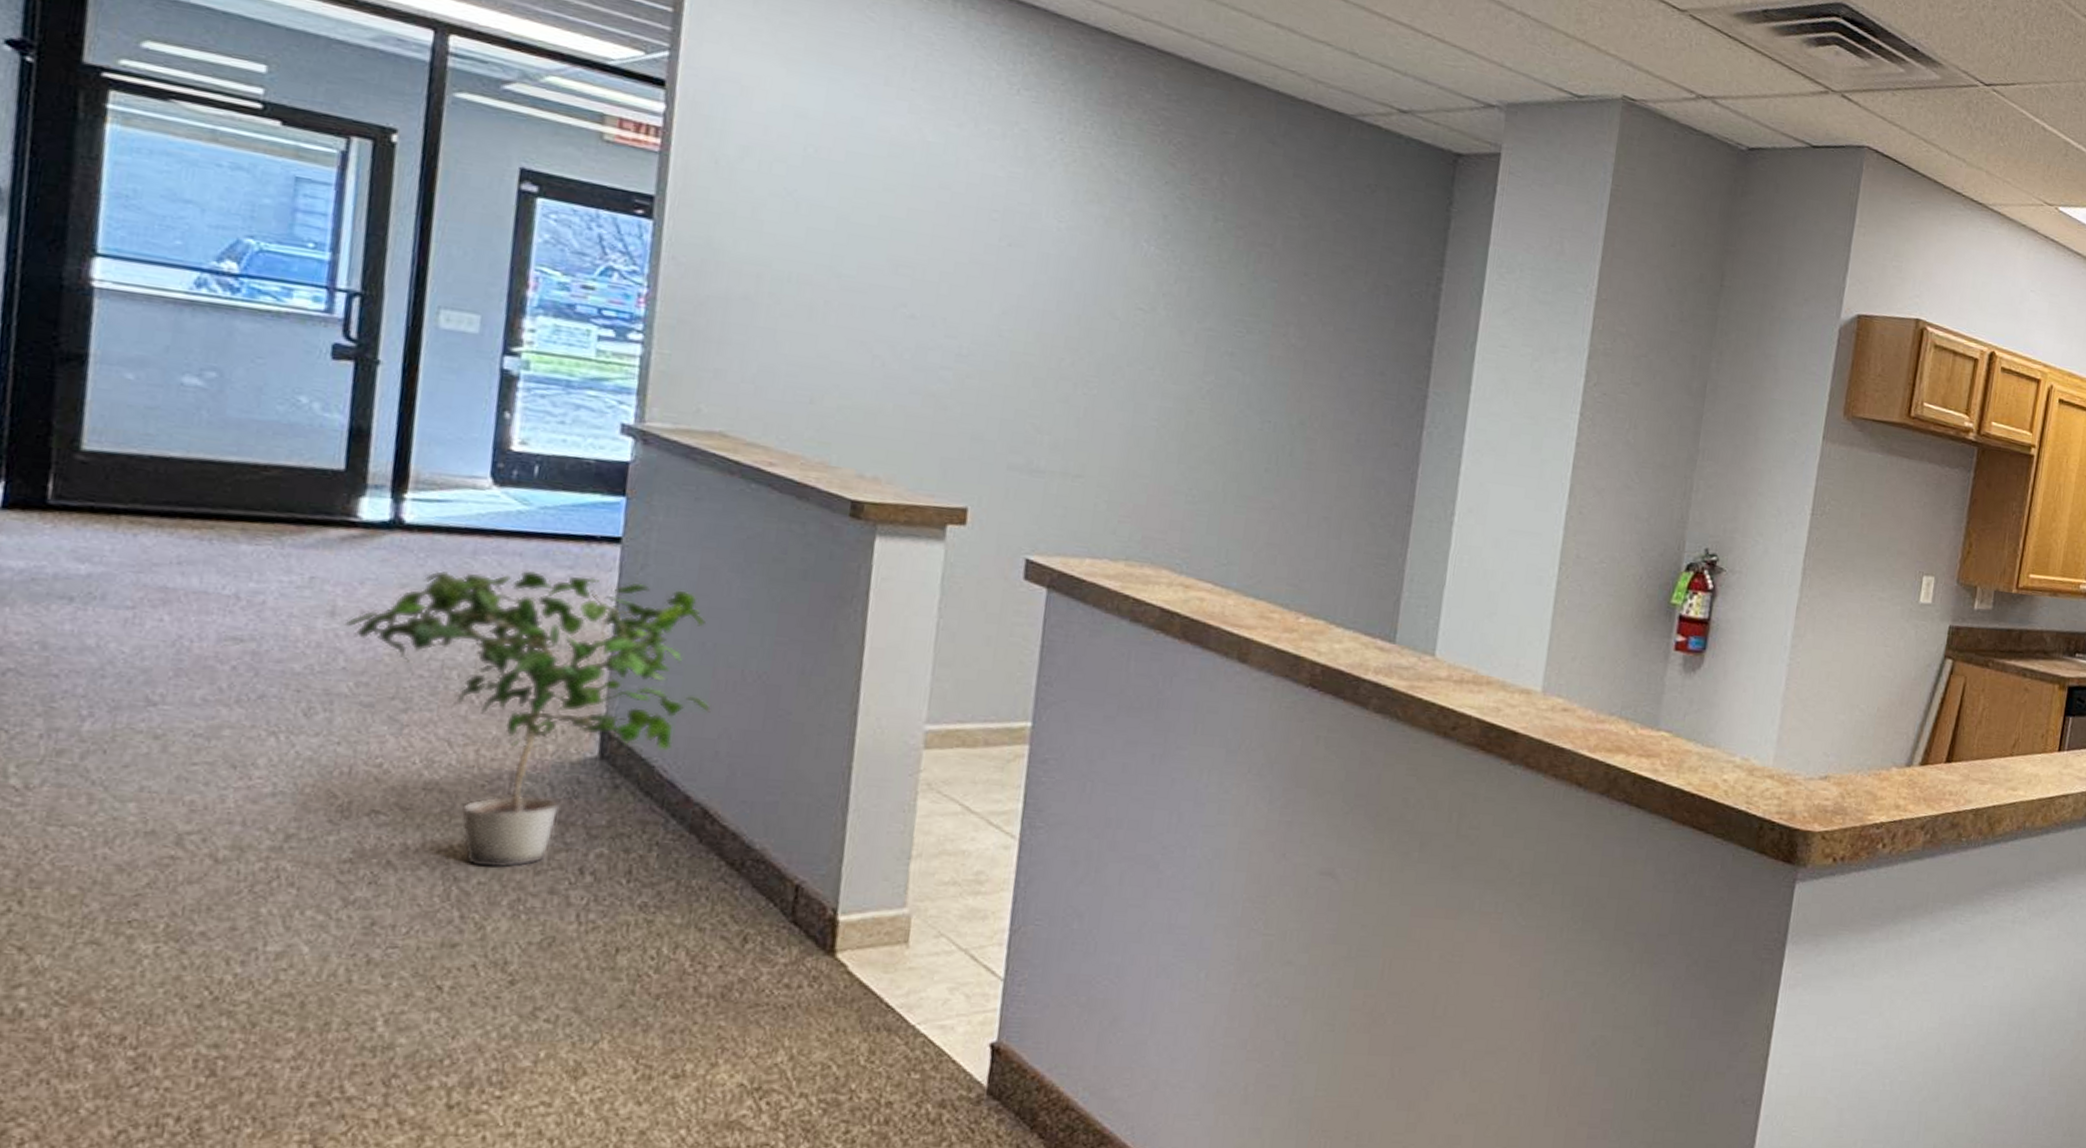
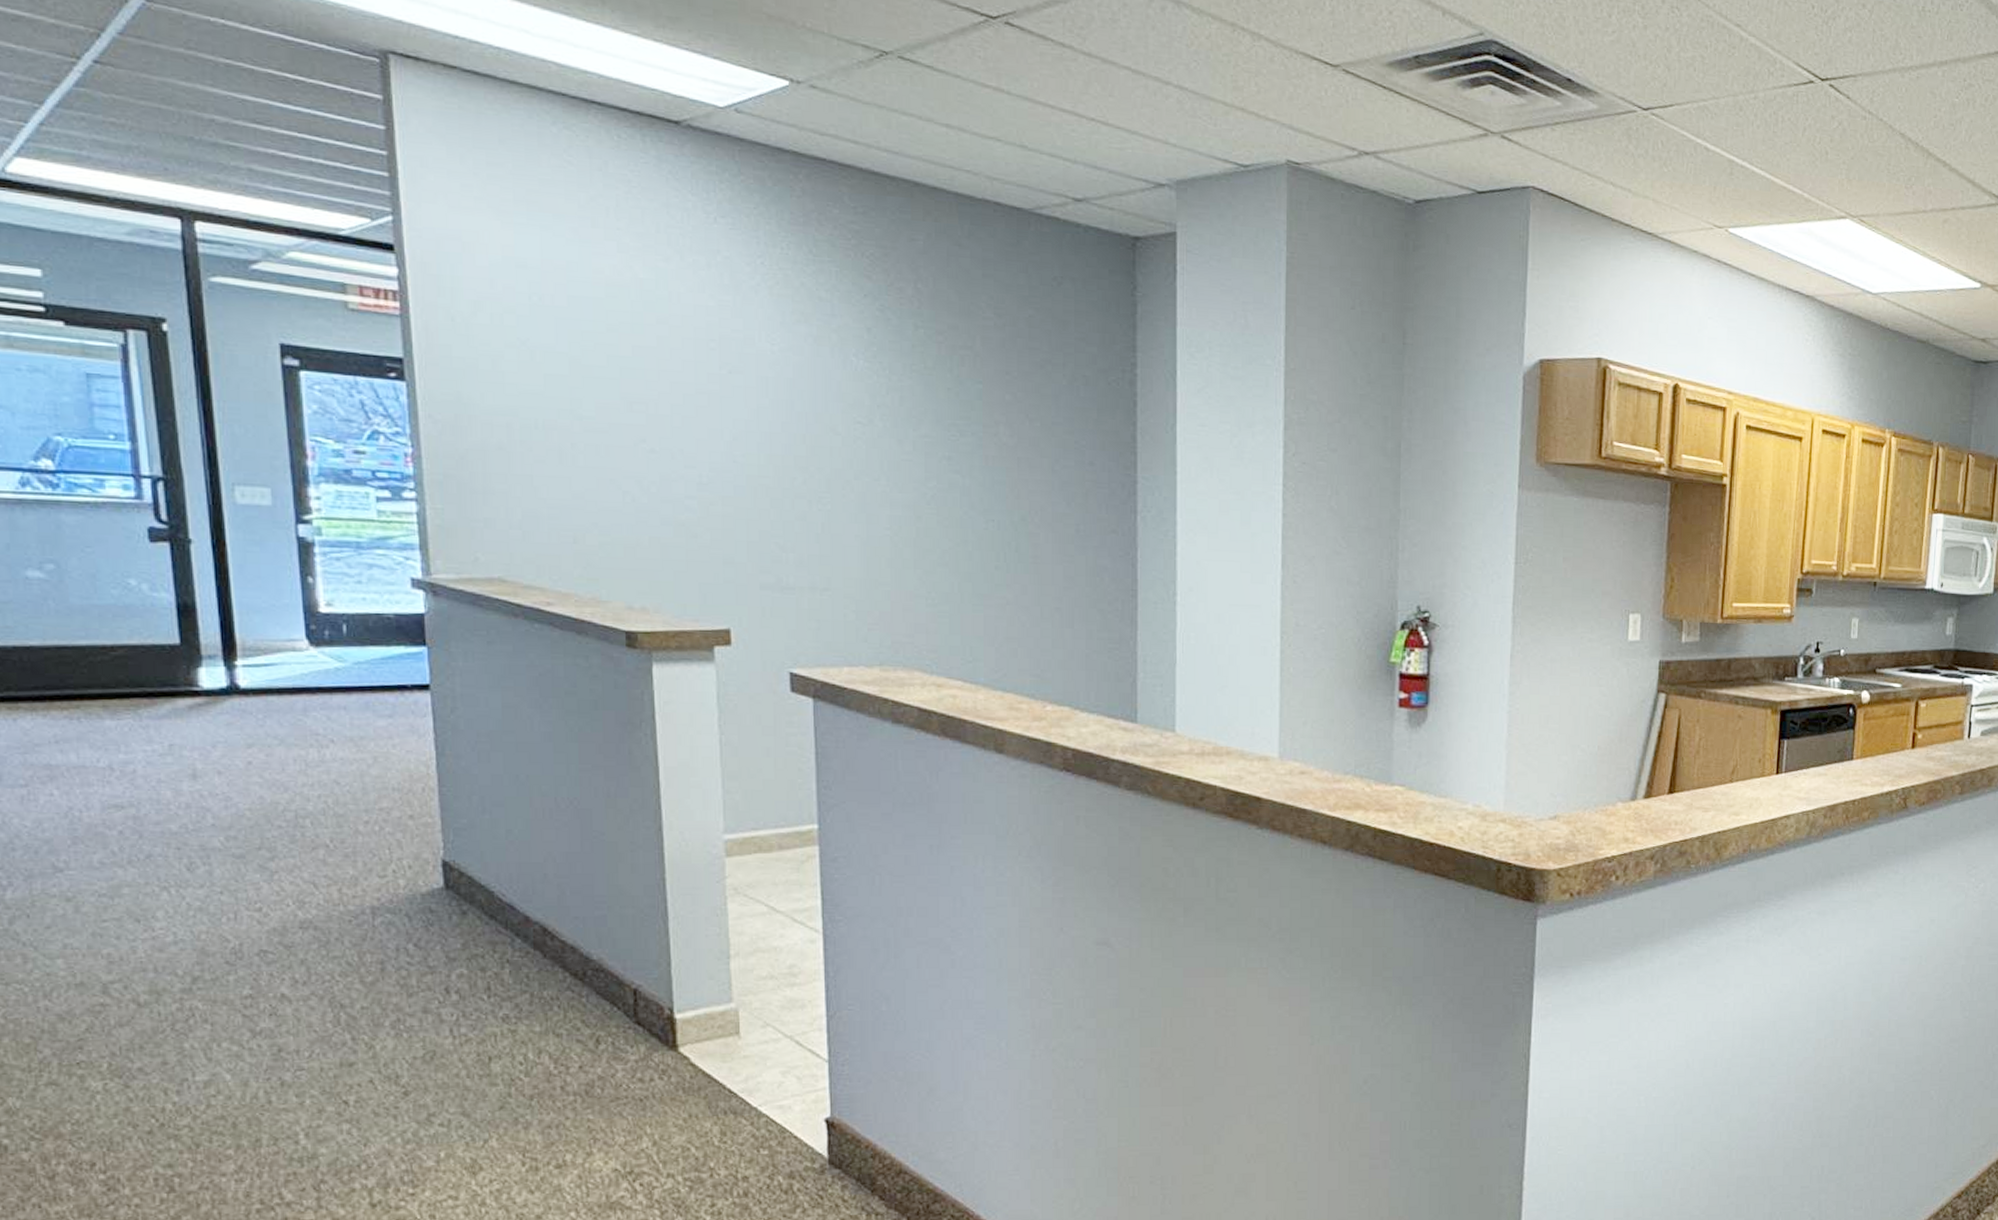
potted plant: present [344,570,711,868] -> none [206,721,534,993]

